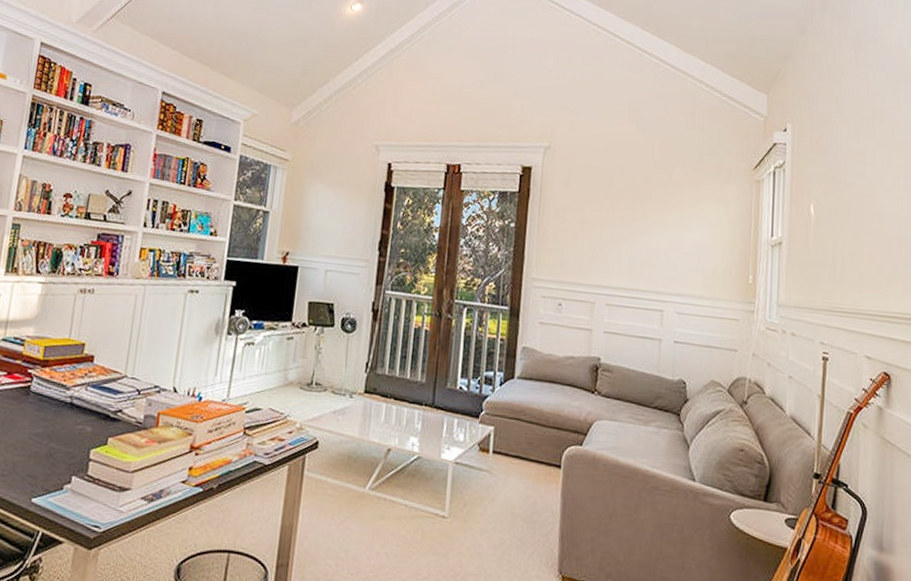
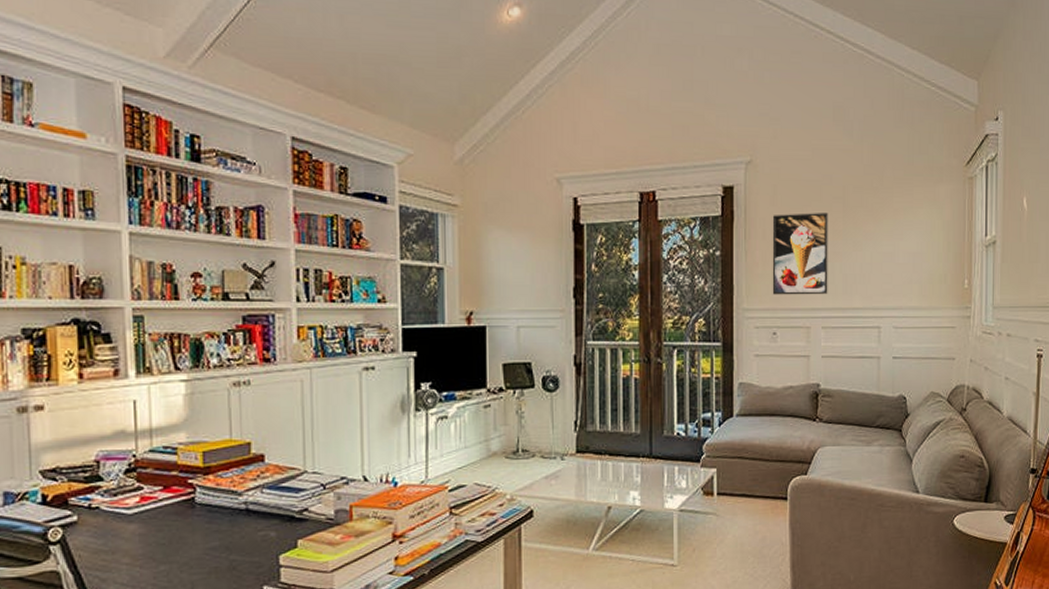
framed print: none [560,196,619,273] -> present [772,213,828,295]

